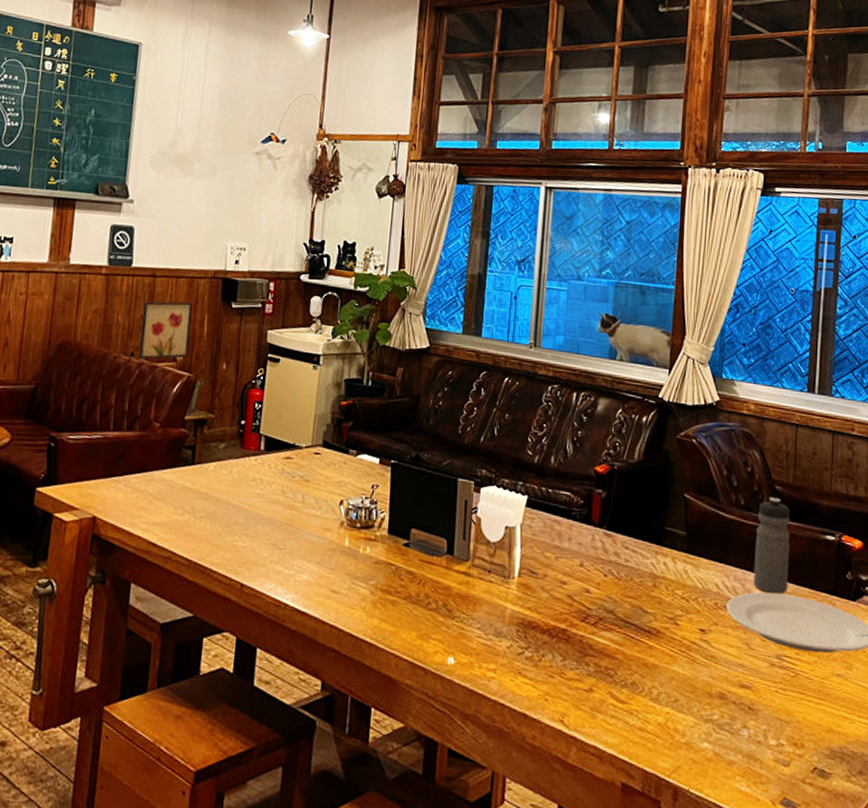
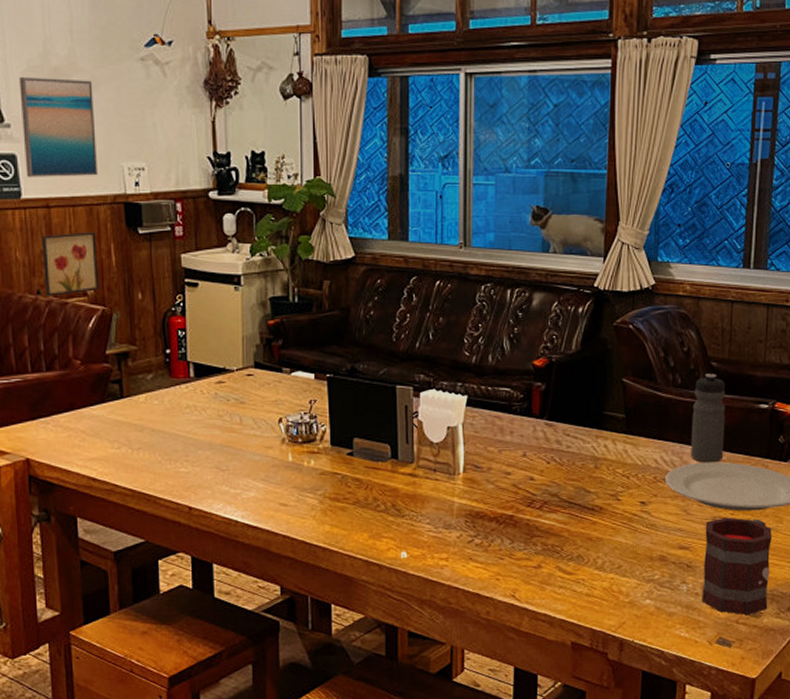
wall art: none [139,161,211,252] -> present [19,77,99,177]
mug: none [764,656,840,774] -> present [702,517,772,615]

